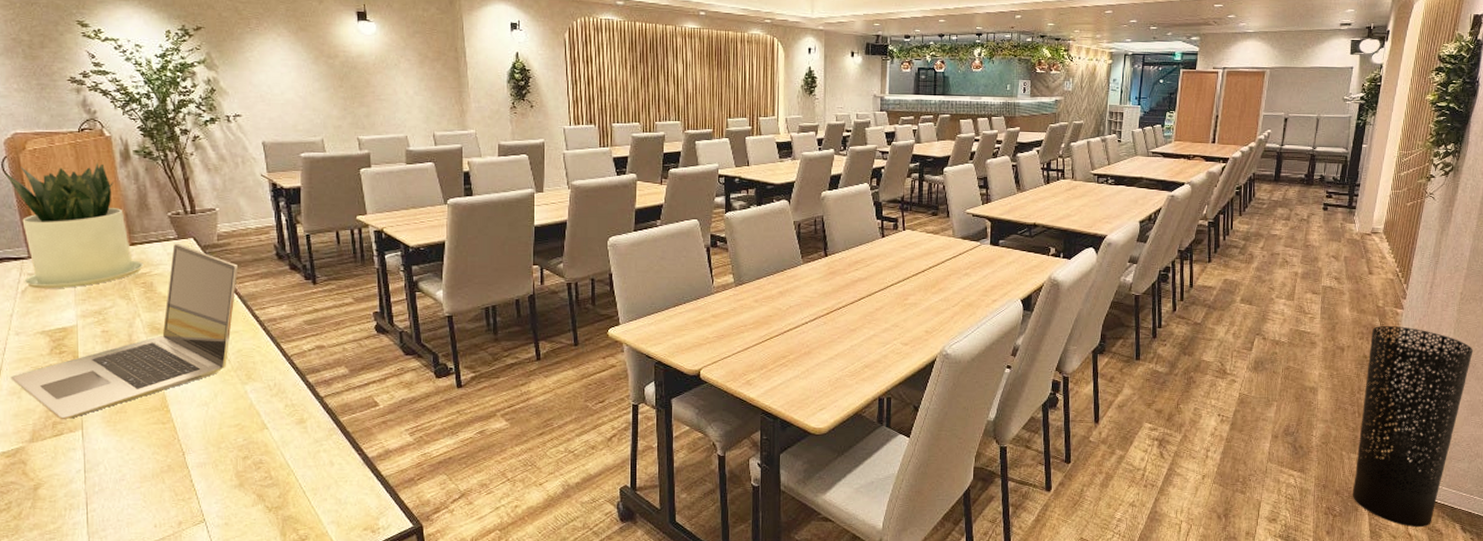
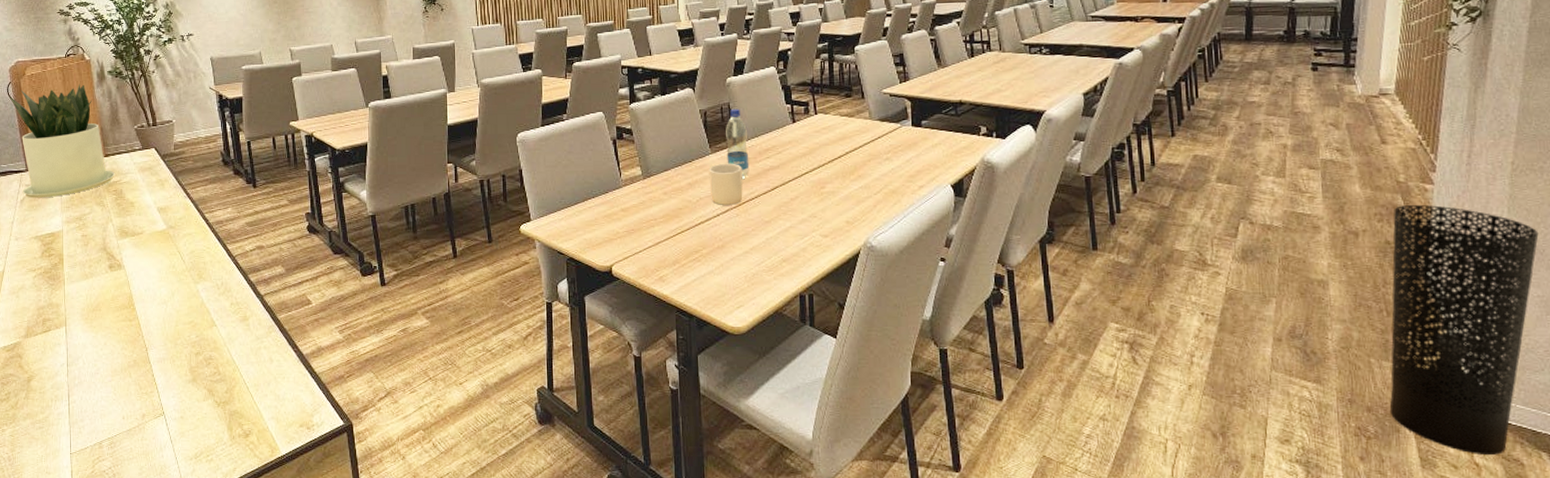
laptop: present [10,243,239,420] -> none [11,153,192,317]
mug: none [799,273,832,313] -> present [709,163,743,205]
bottle: none [818,221,839,290] -> present [726,108,750,180]

